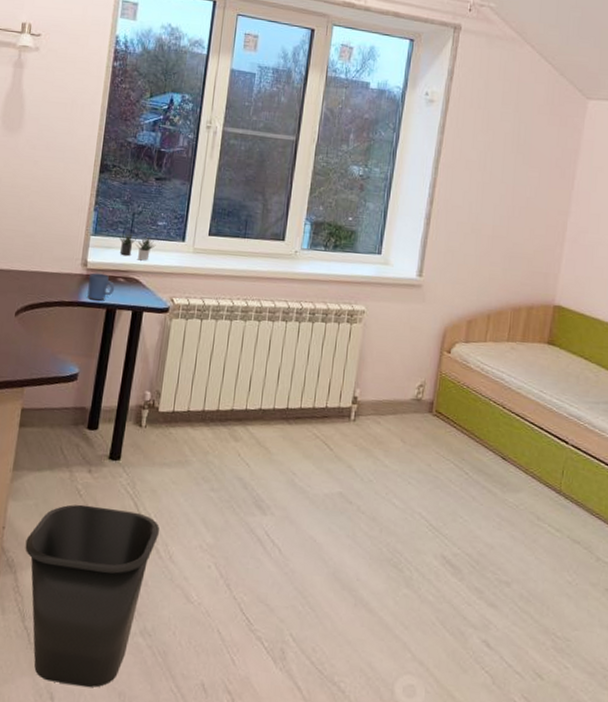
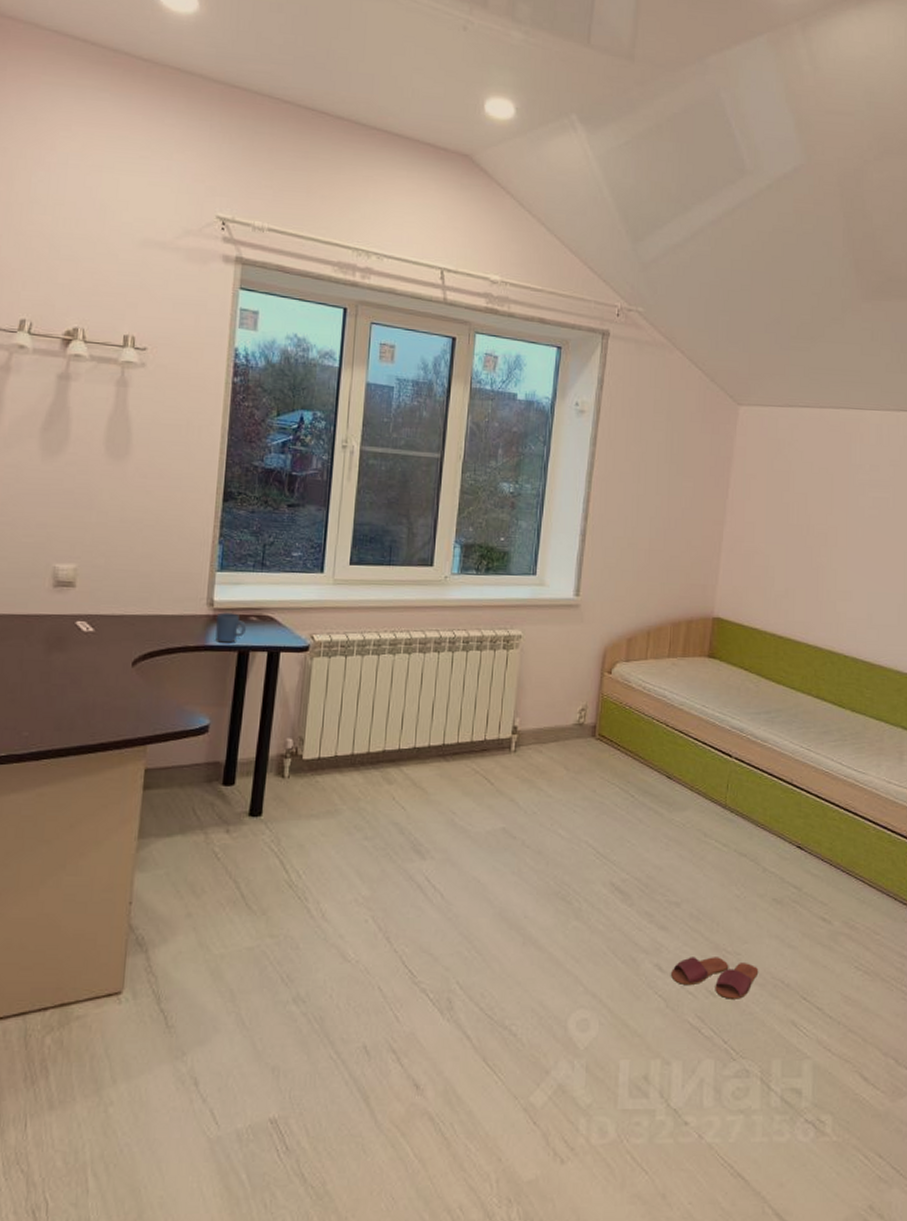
waste bin: present [25,504,159,688] -> none [156,868,309,1066]
succulent plant: present [118,232,156,261] -> none [248,565,291,596]
slippers: none [499,637,589,685] -> present [671,957,759,999]

